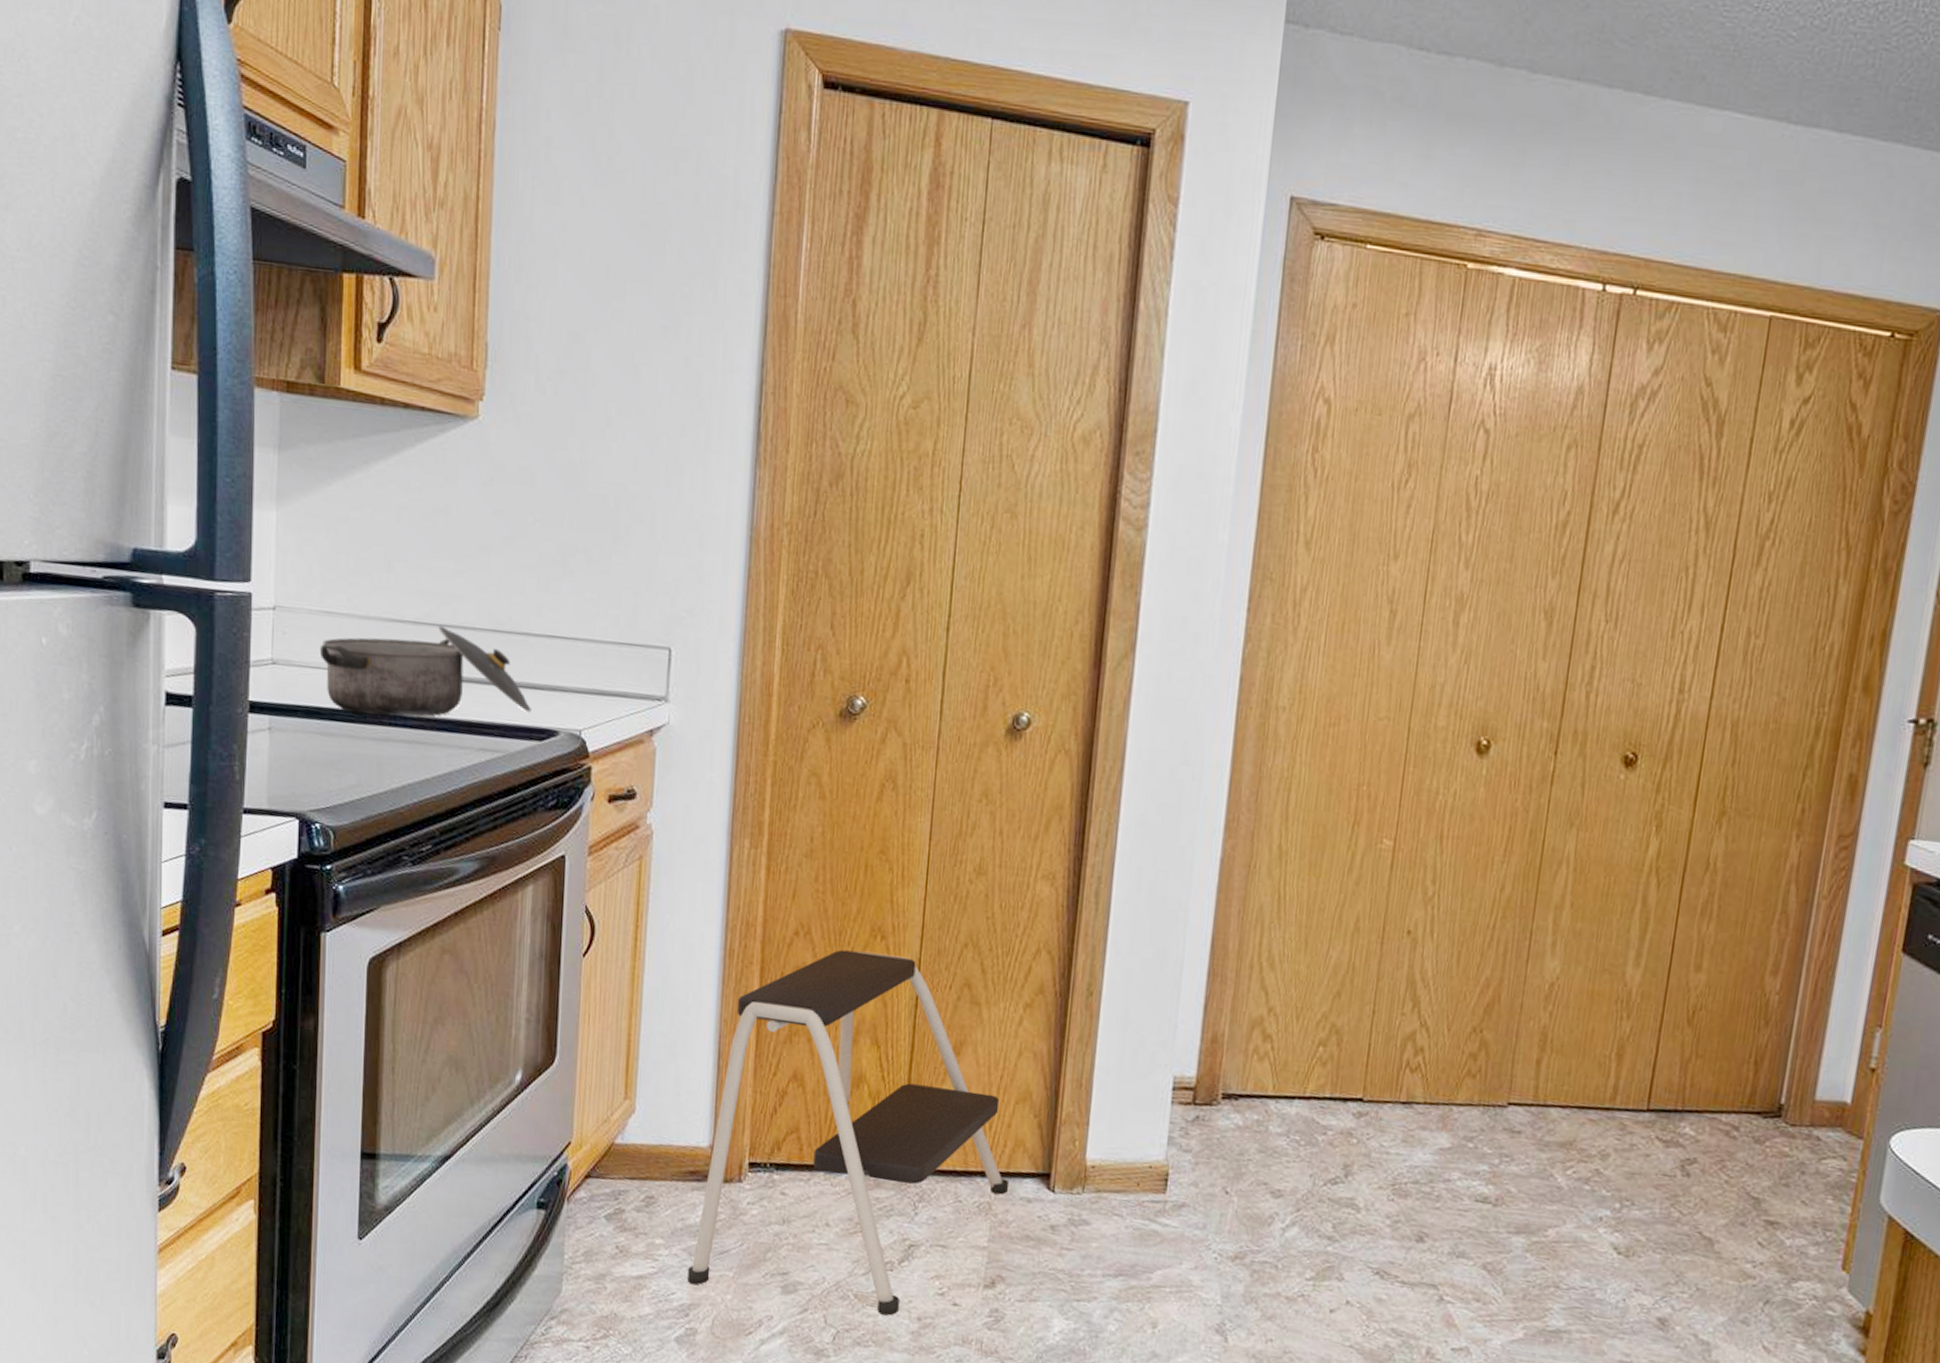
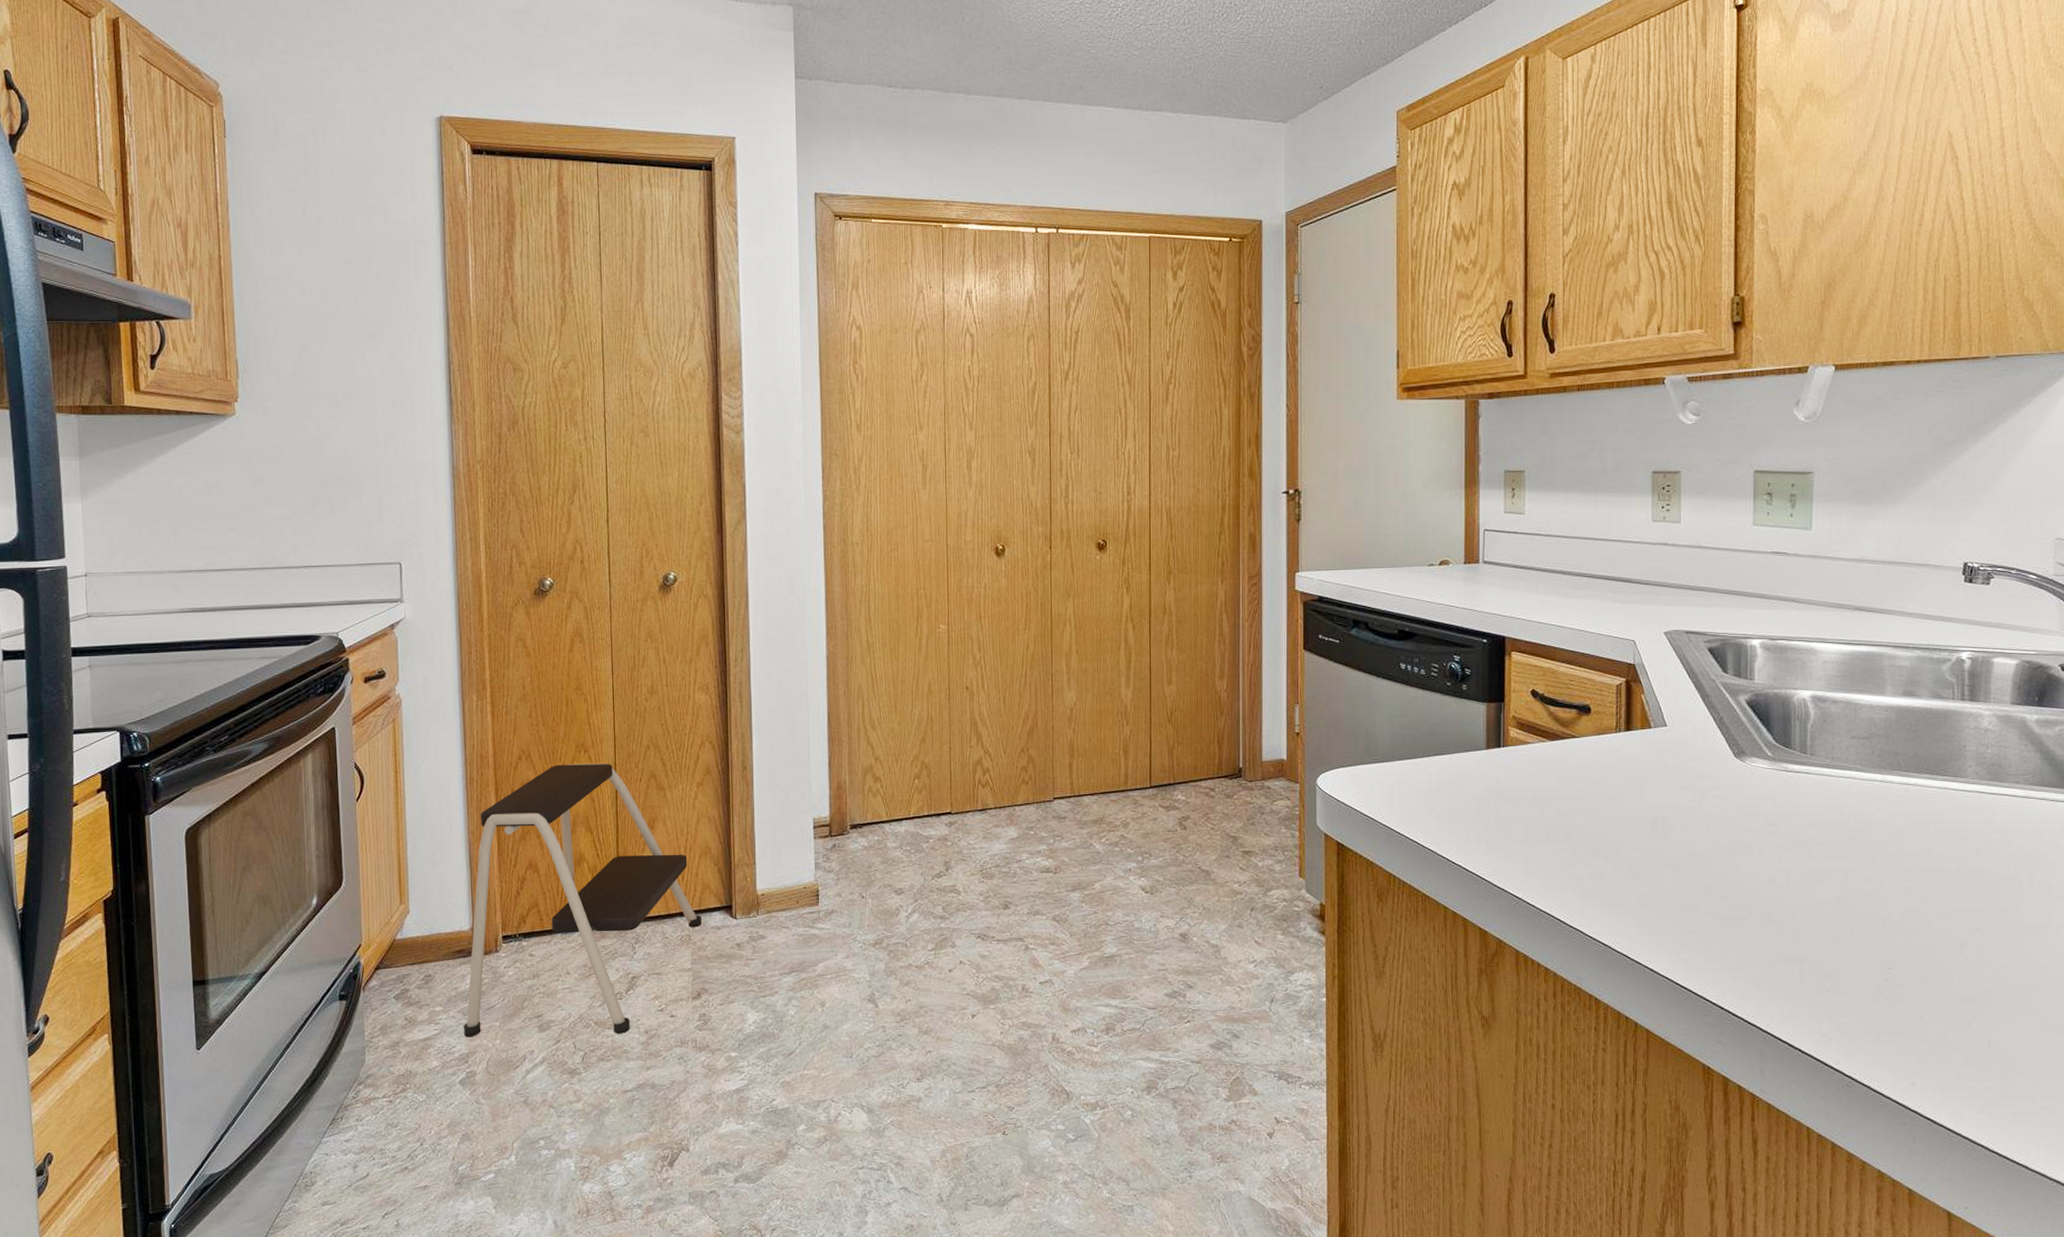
cooking pot: present [319,626,531,717] -> none [125,571,298,645]

